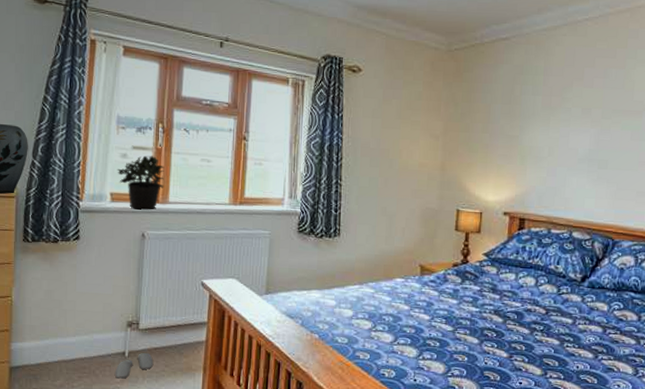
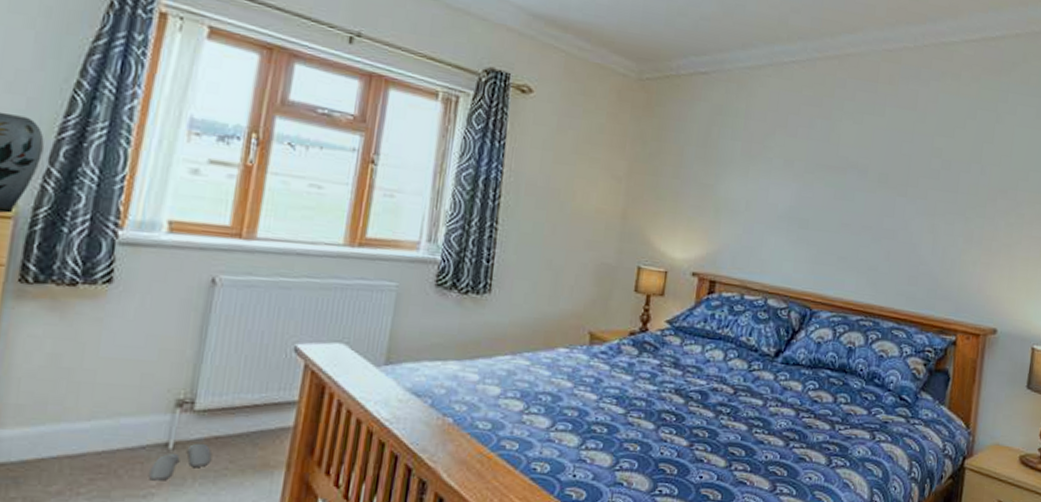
potted plant: present [117,155,164,210] -> none [182,173,254,248]

